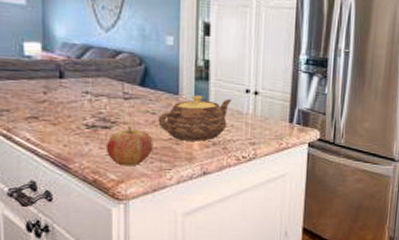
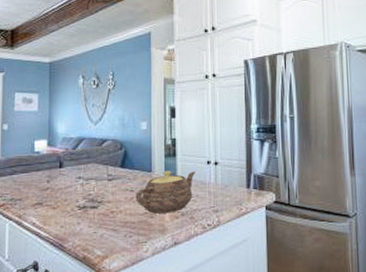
fruit: present [106,125,153,166] -> none [93,204,132,242]

